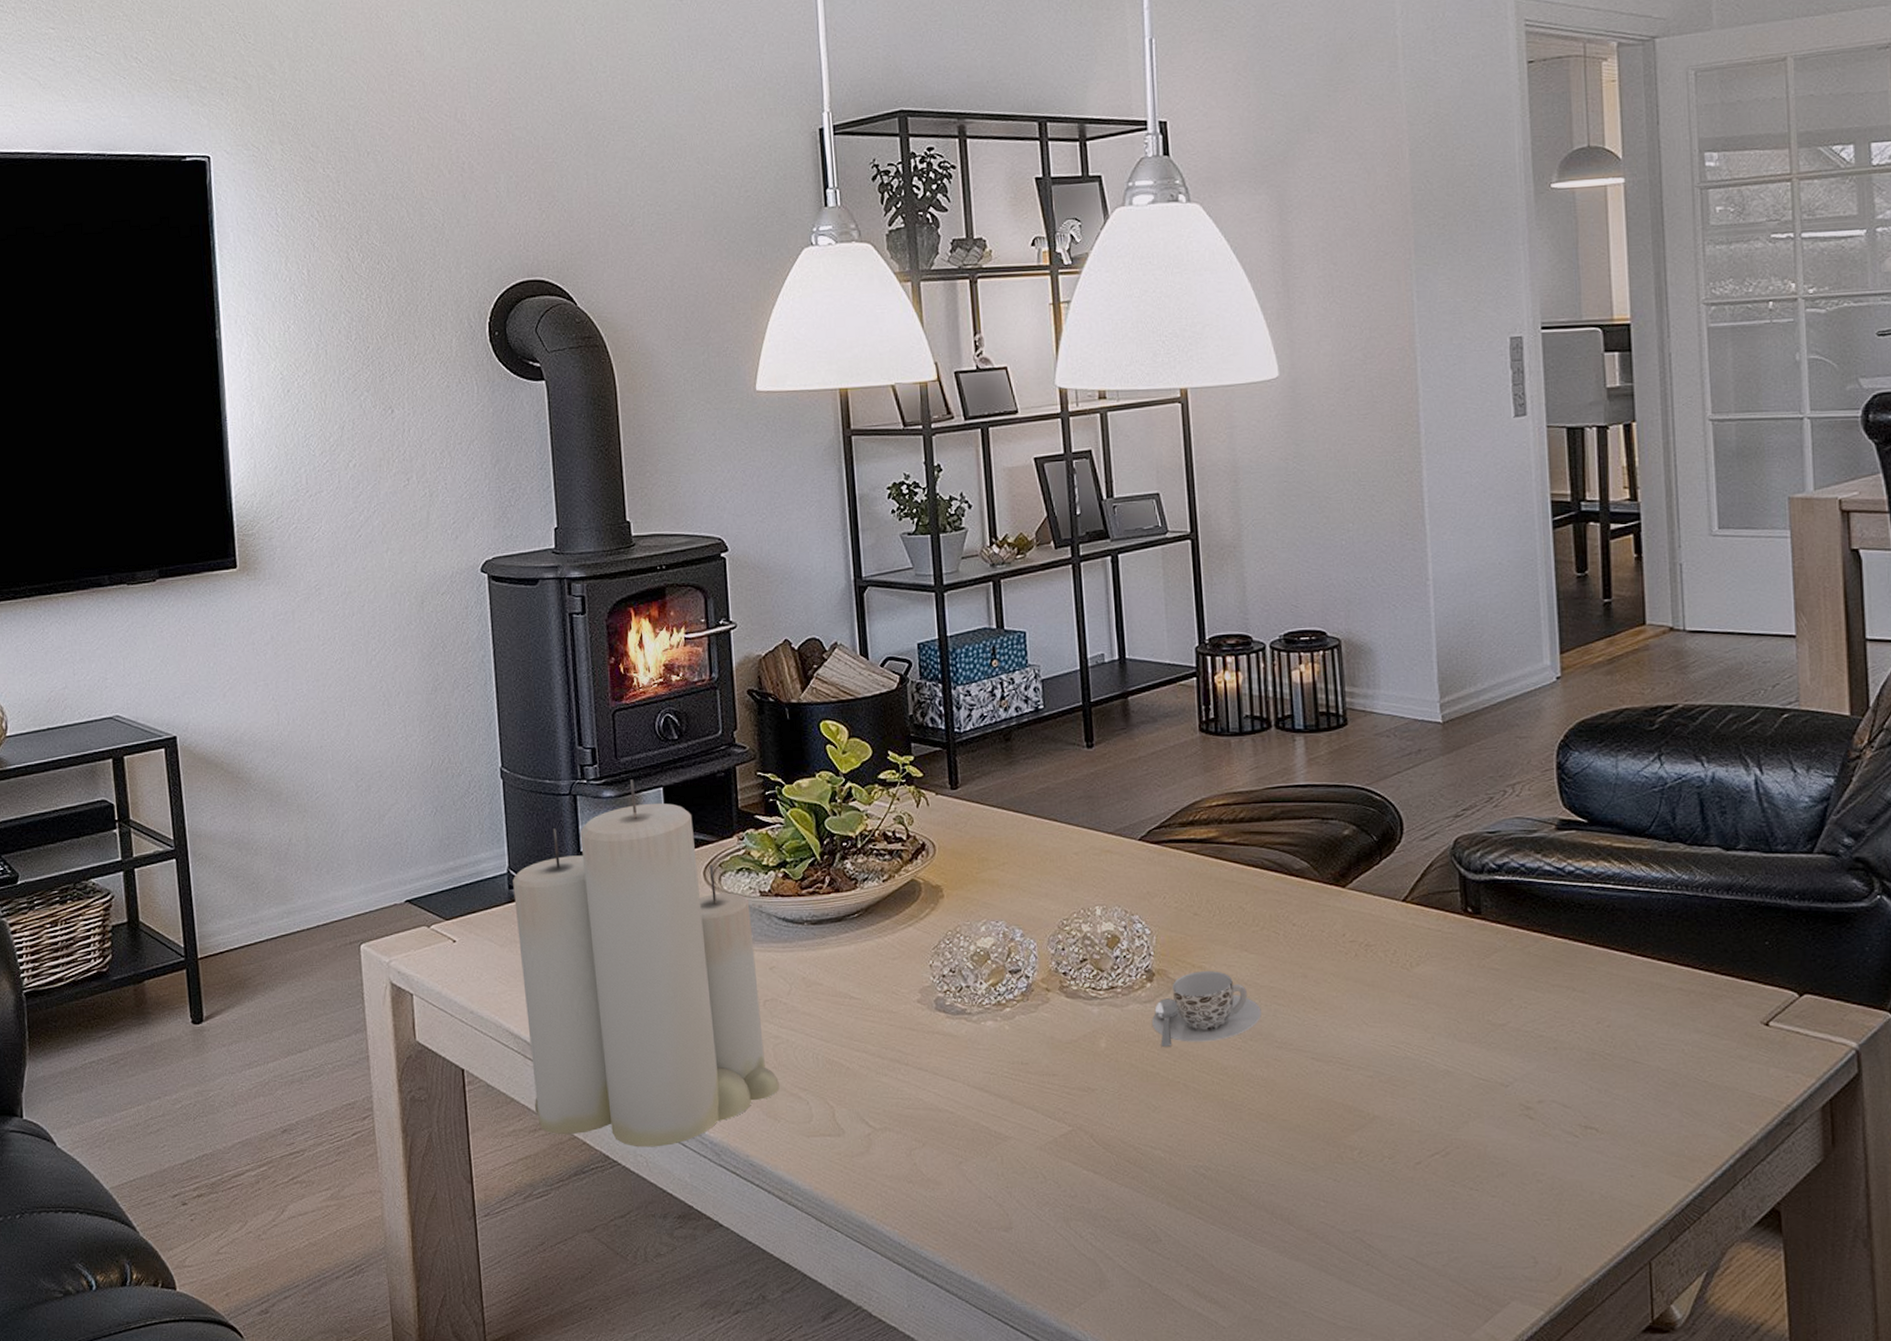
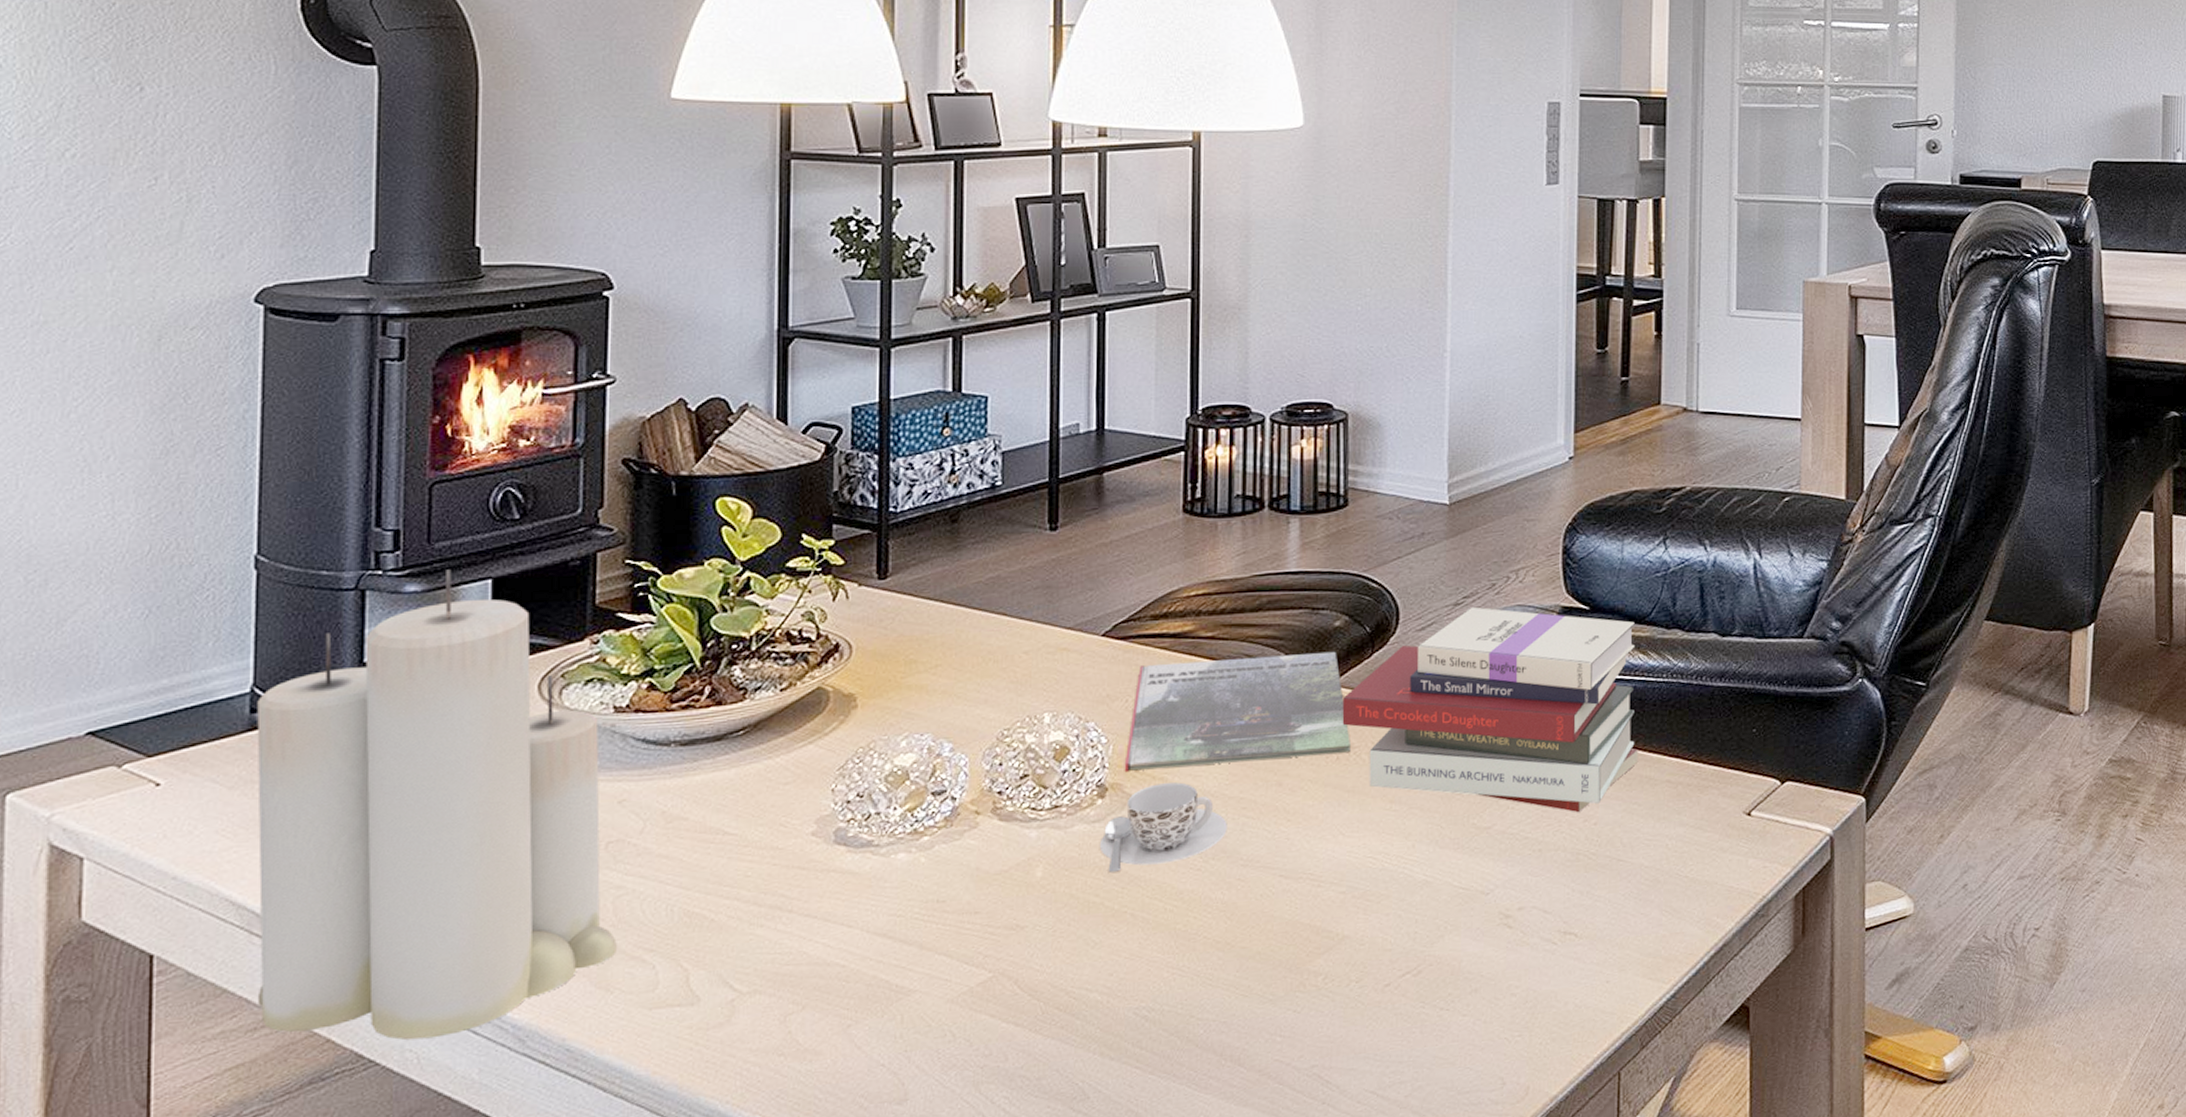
magazine: none [1167,857,1367,959] -> present [1124,651,1350,771]
books: none [1356,818,1648,1014] -> present [1342,606,1639,812]

